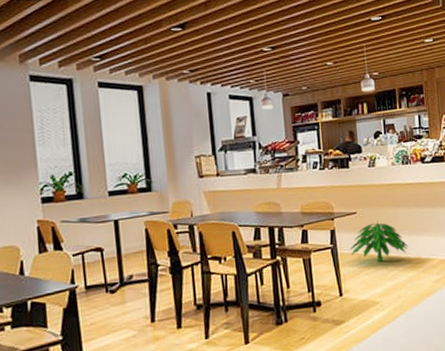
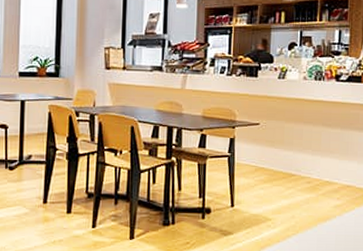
indoor plant: present [349,221,409,263] -> none [247,135,311,178]

